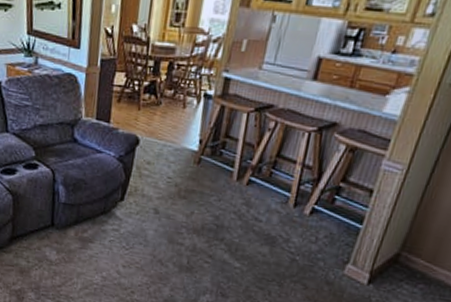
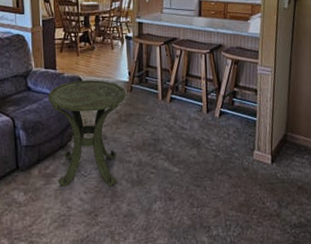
side table: none [95,139,192,266] -> present [48,80,126,187]

